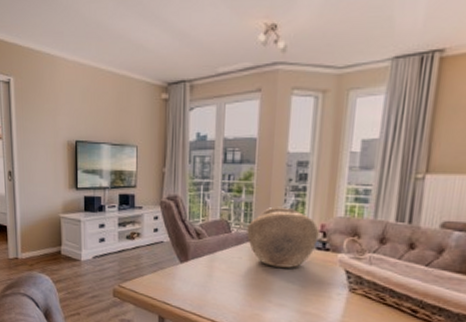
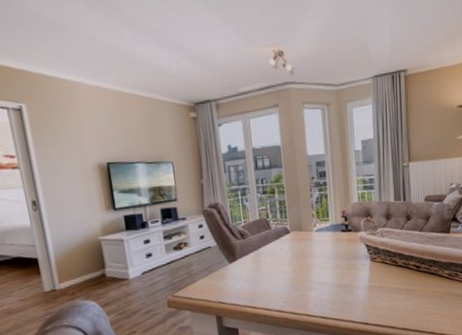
decorative bowl: present [246,206,319,268] -> none [282,201,342,252]

